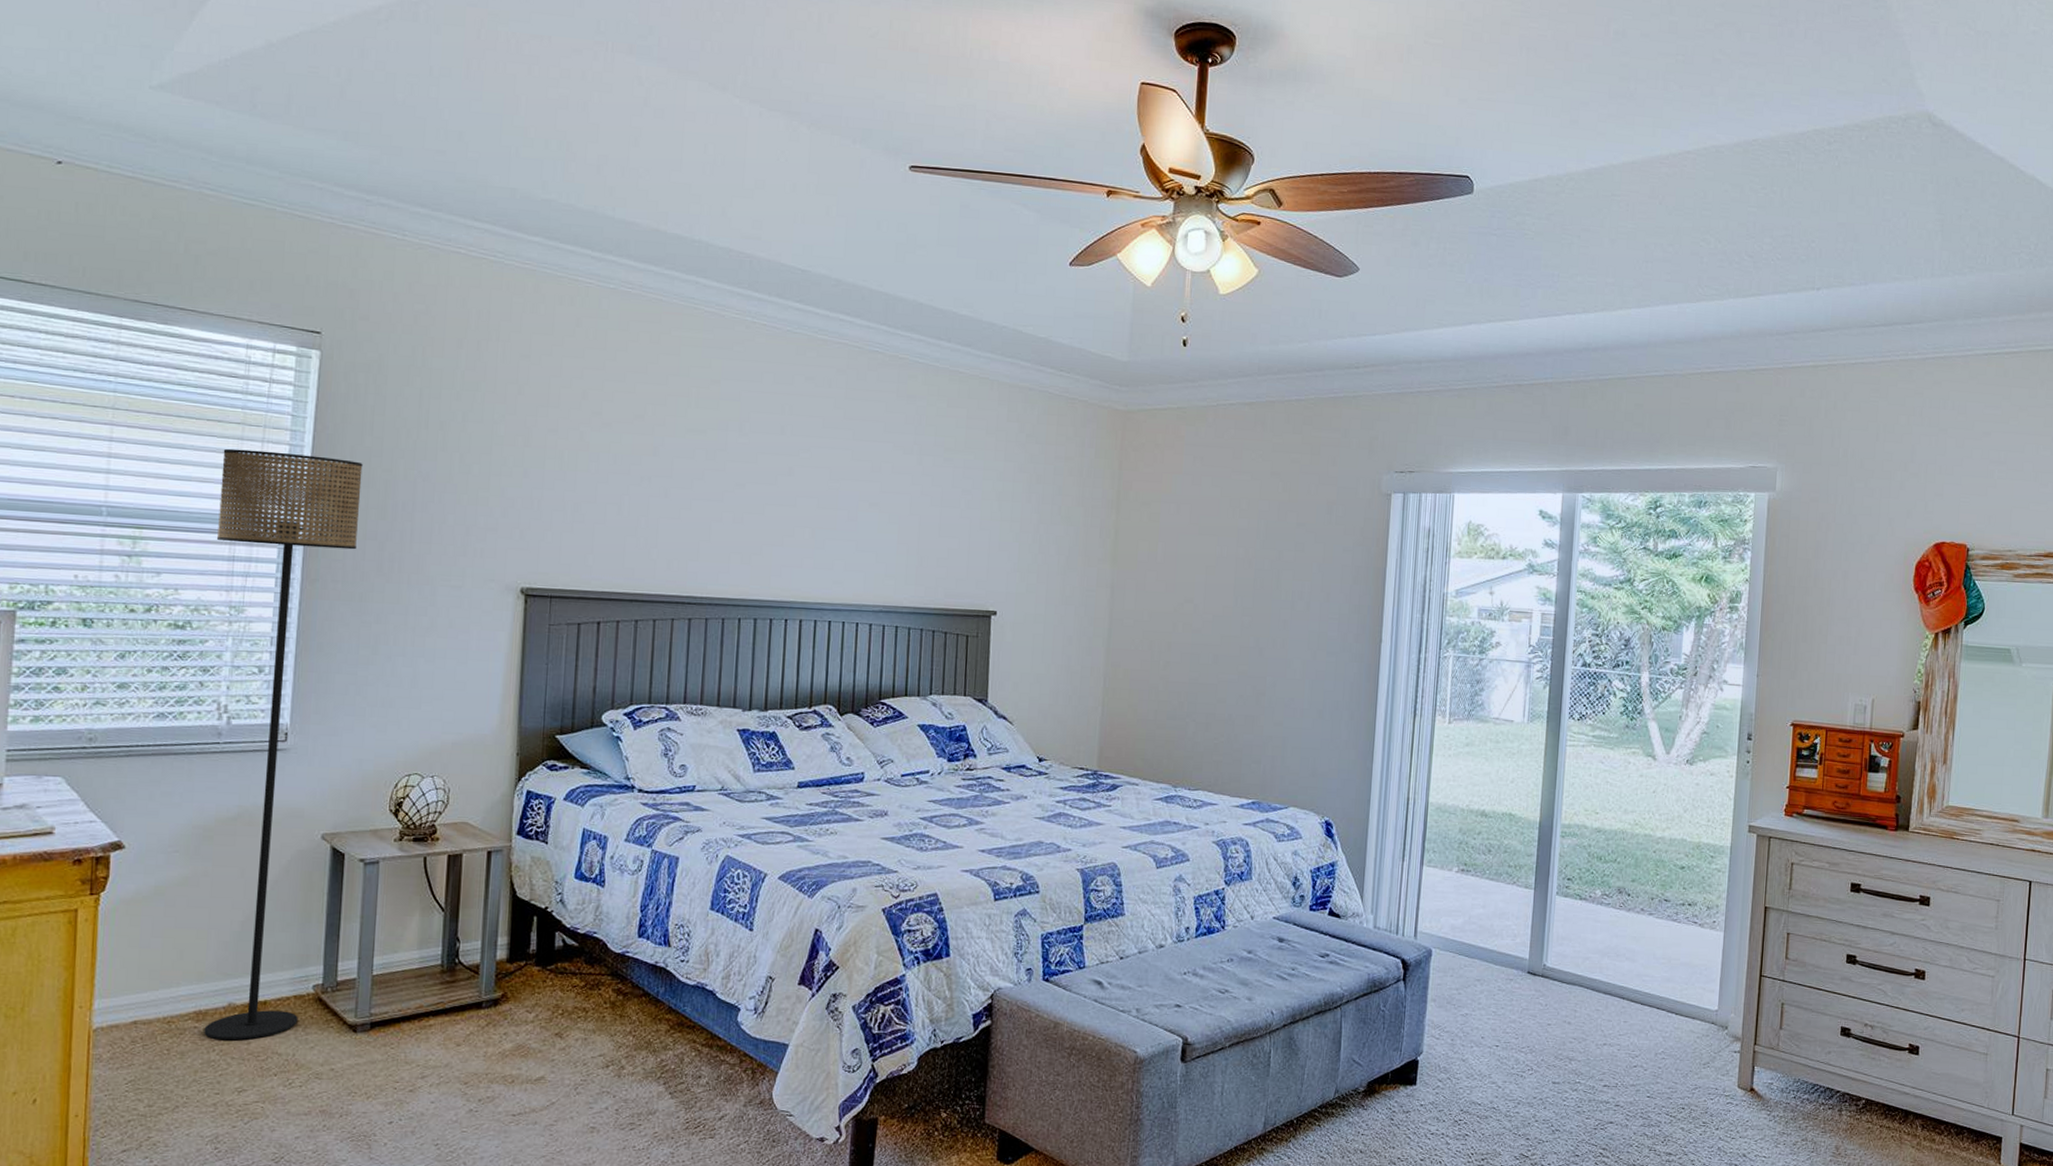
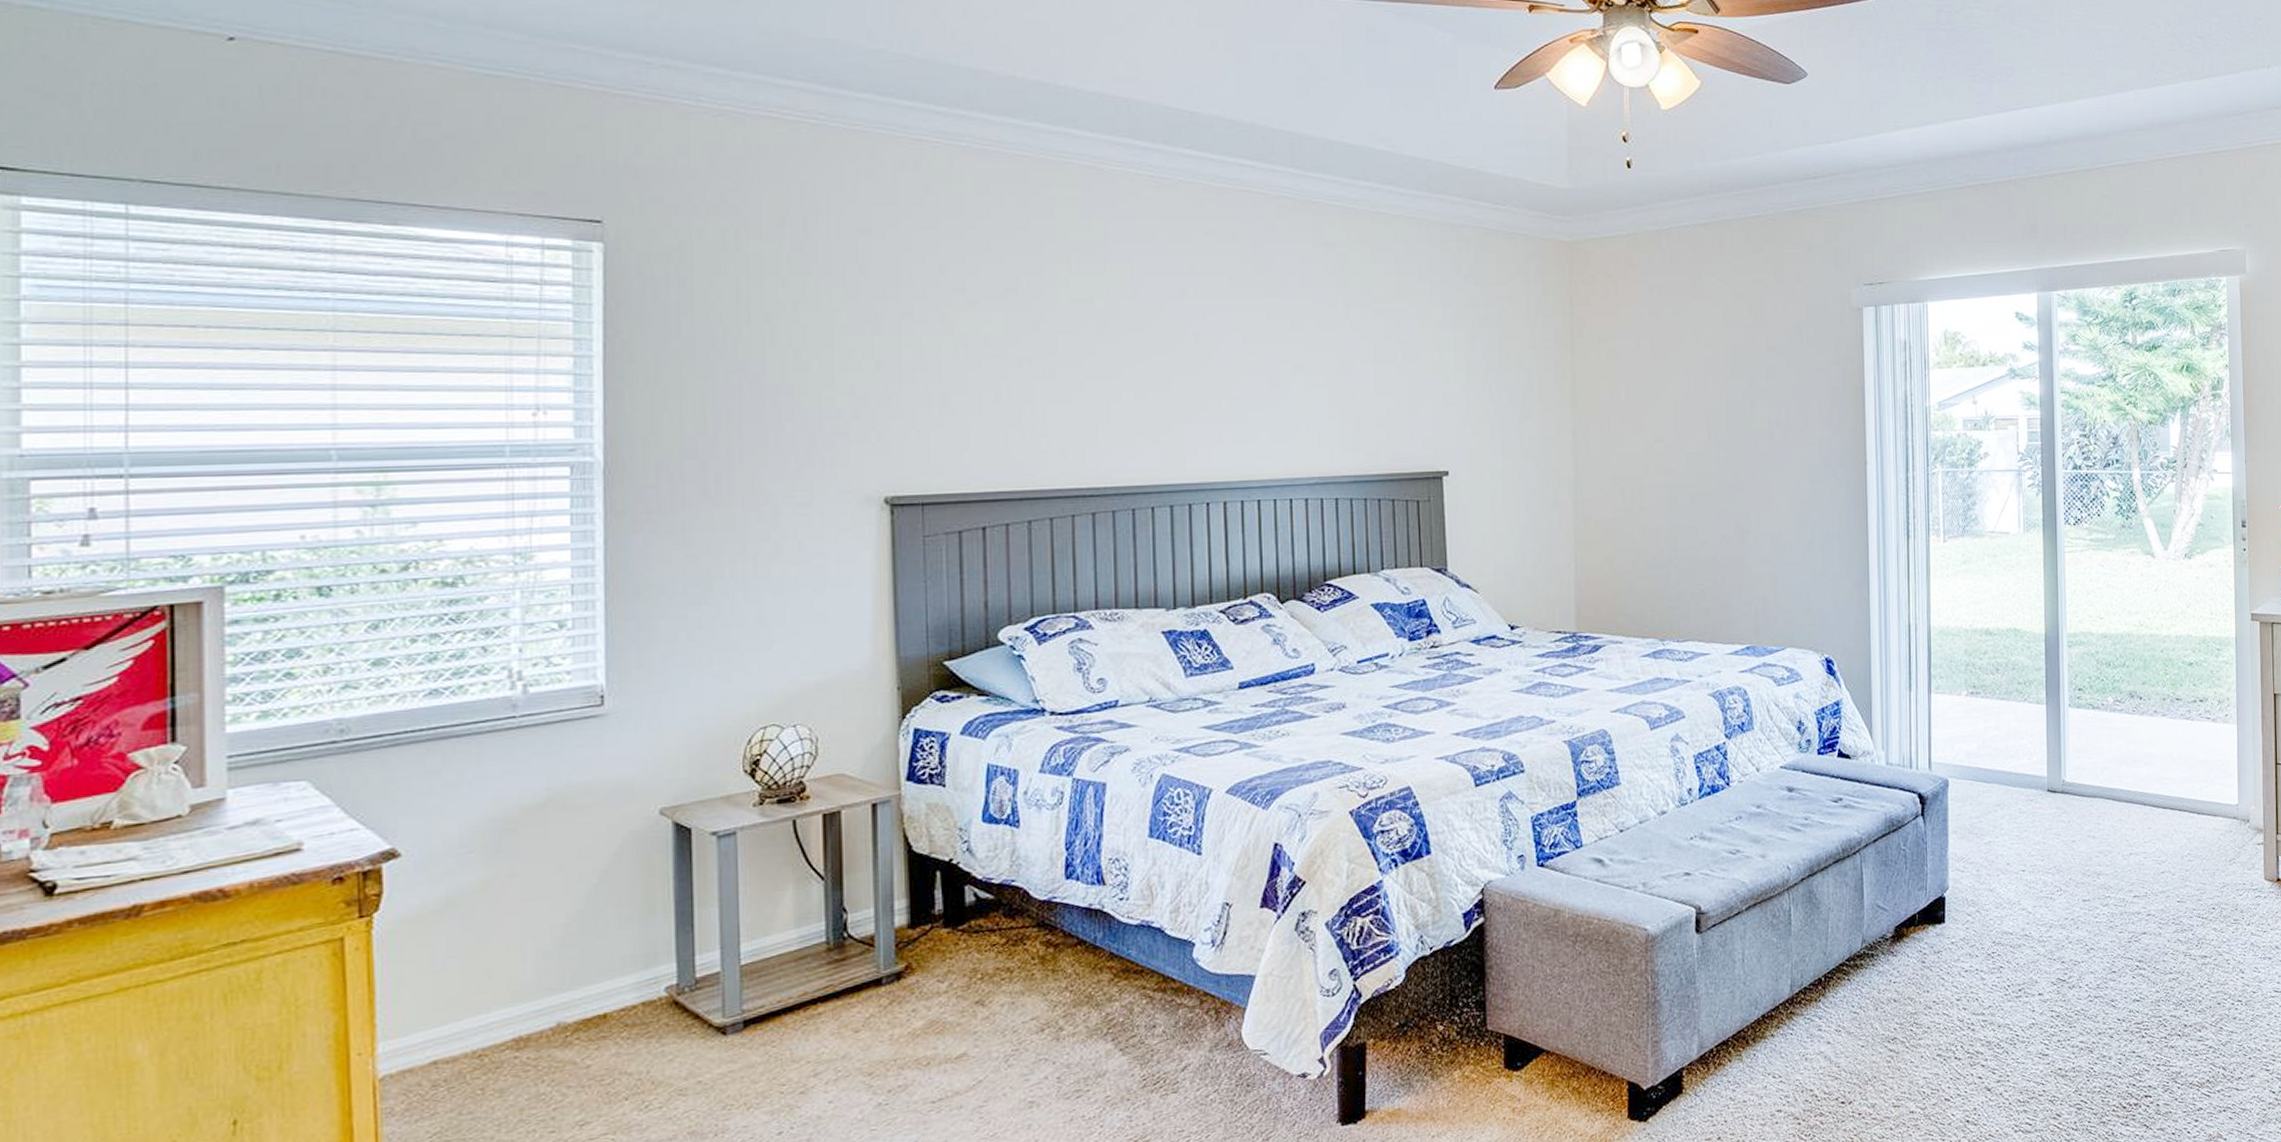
floor lamp: present [204,448,363,1041] -> none [487,365,672,1069]

